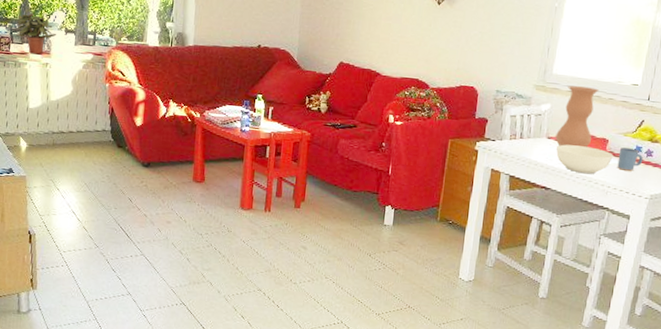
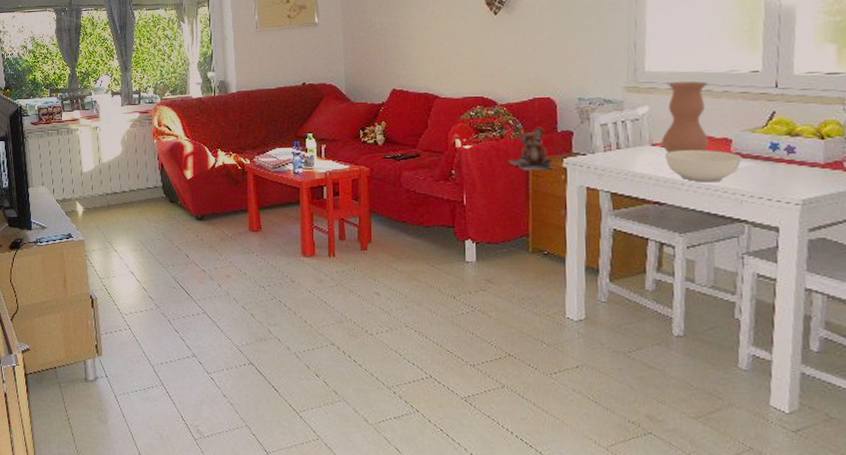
potted plant: present [16,13,56,55] -> none [67,81,103,120]
stuffed animal: none [431,112,470,151] -> present [509,127,556,170]
mug: present [617,147,644,171] -> none [748,146,784,173]

